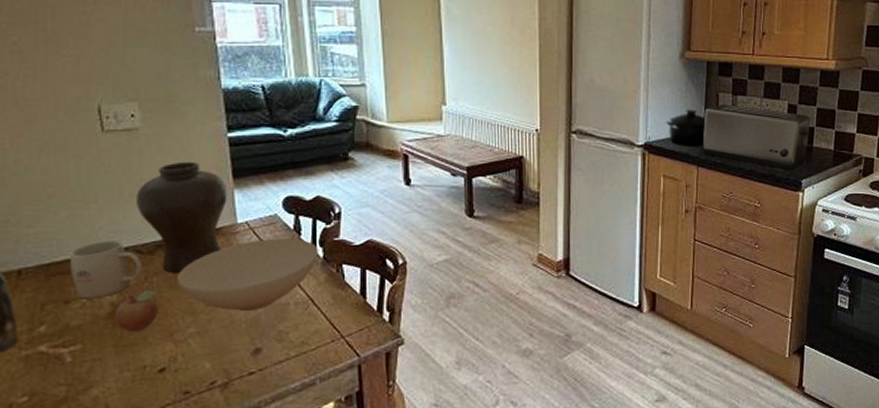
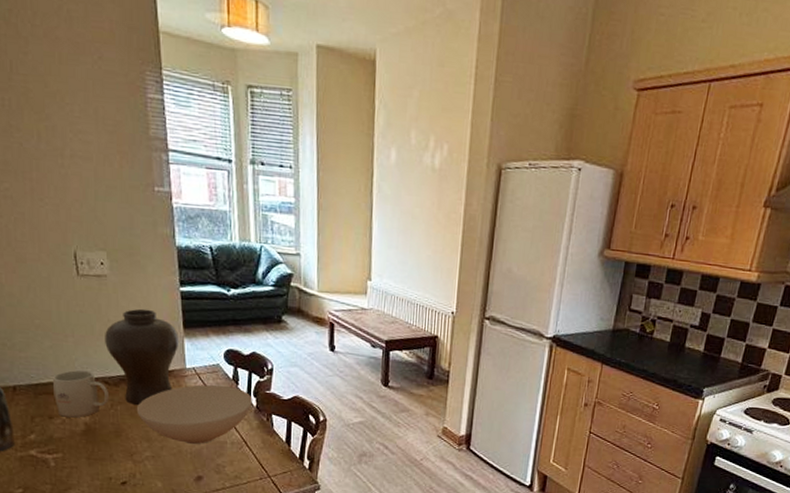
fruit: present [115,290,158,333] -> none [87,415,121,450]
saucepan: present [666,109,706,146] -> none [577,307,617,345]
toaster: present [702,104,811,171] -> none [608,305,723,378]

